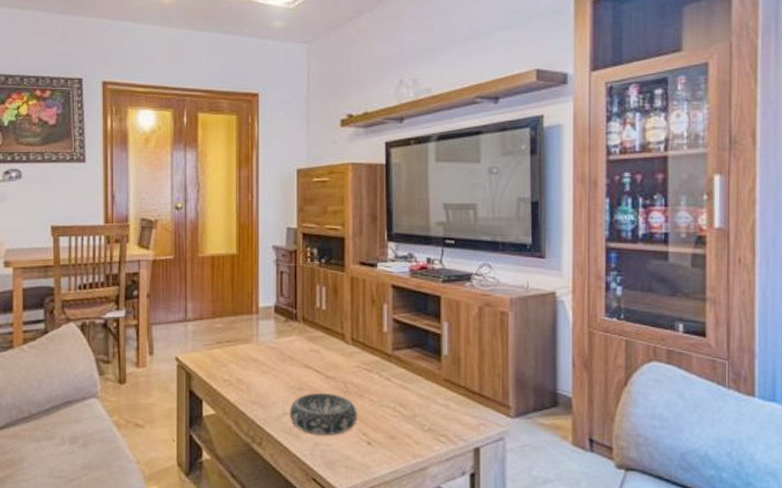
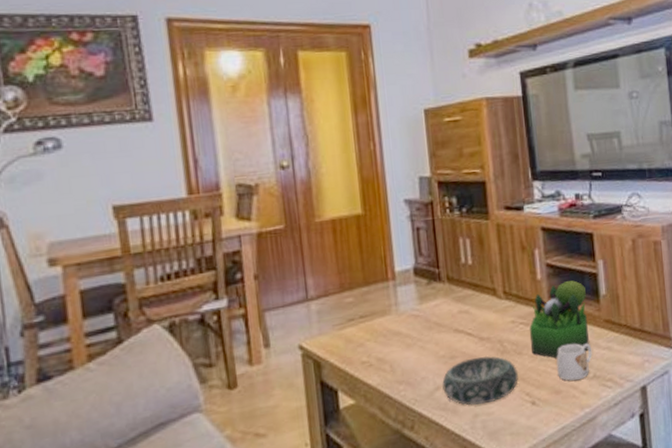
plant: none [372,337,428,406] -> present [530,280,589,358]
mug: none [394,395,429,431] -> present [556,343,593,381]

